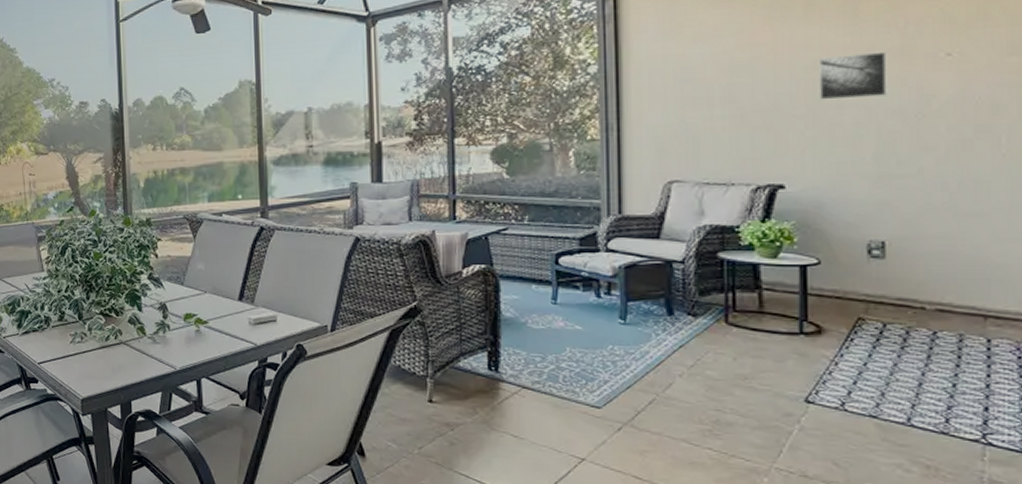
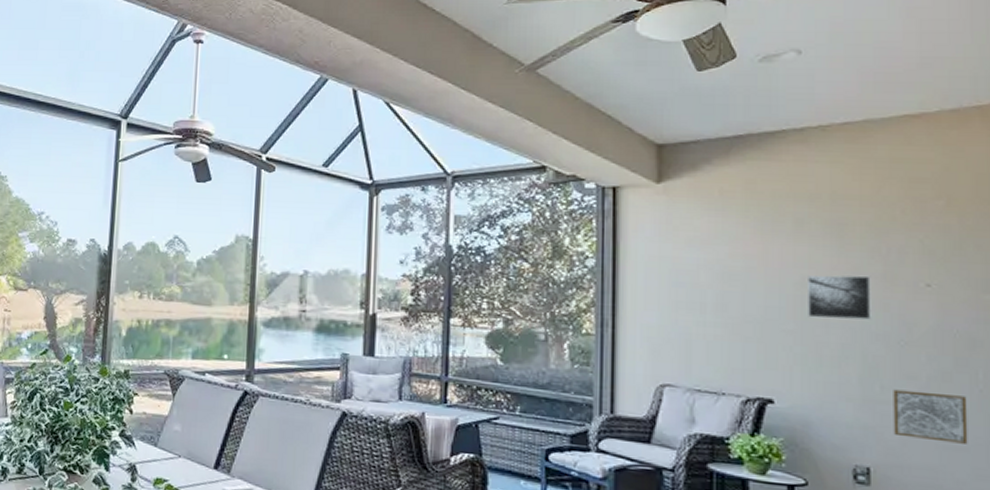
wall art: none [910,161,989,210] -> present [893,389,968,444]

